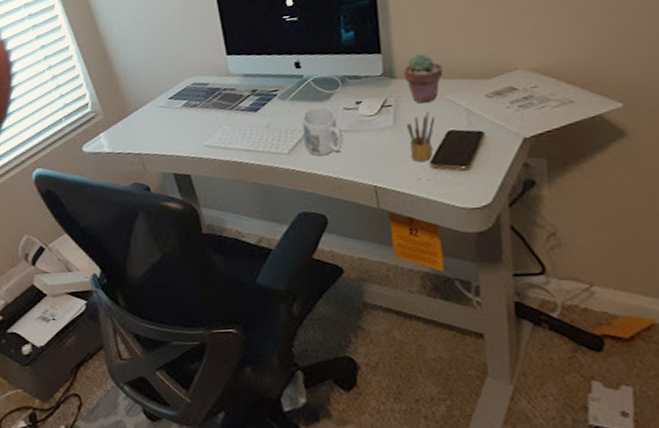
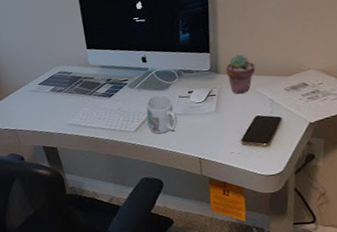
pencil box: present [406,111,435,163] -> none [226,100,247,140]

